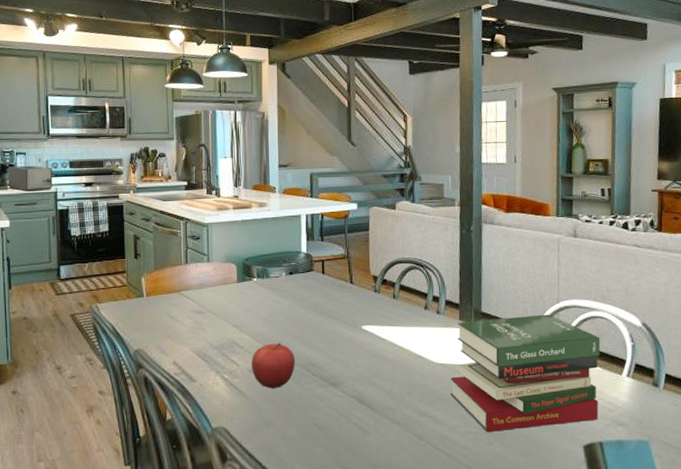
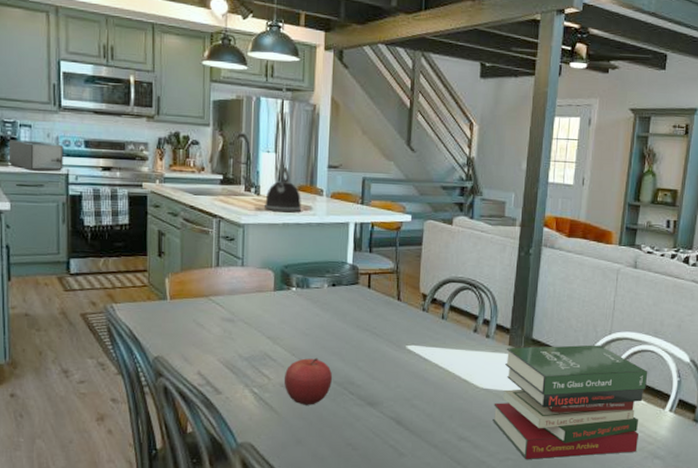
kettle: none [224,170,258,211] -> present [264,167,302,213]

